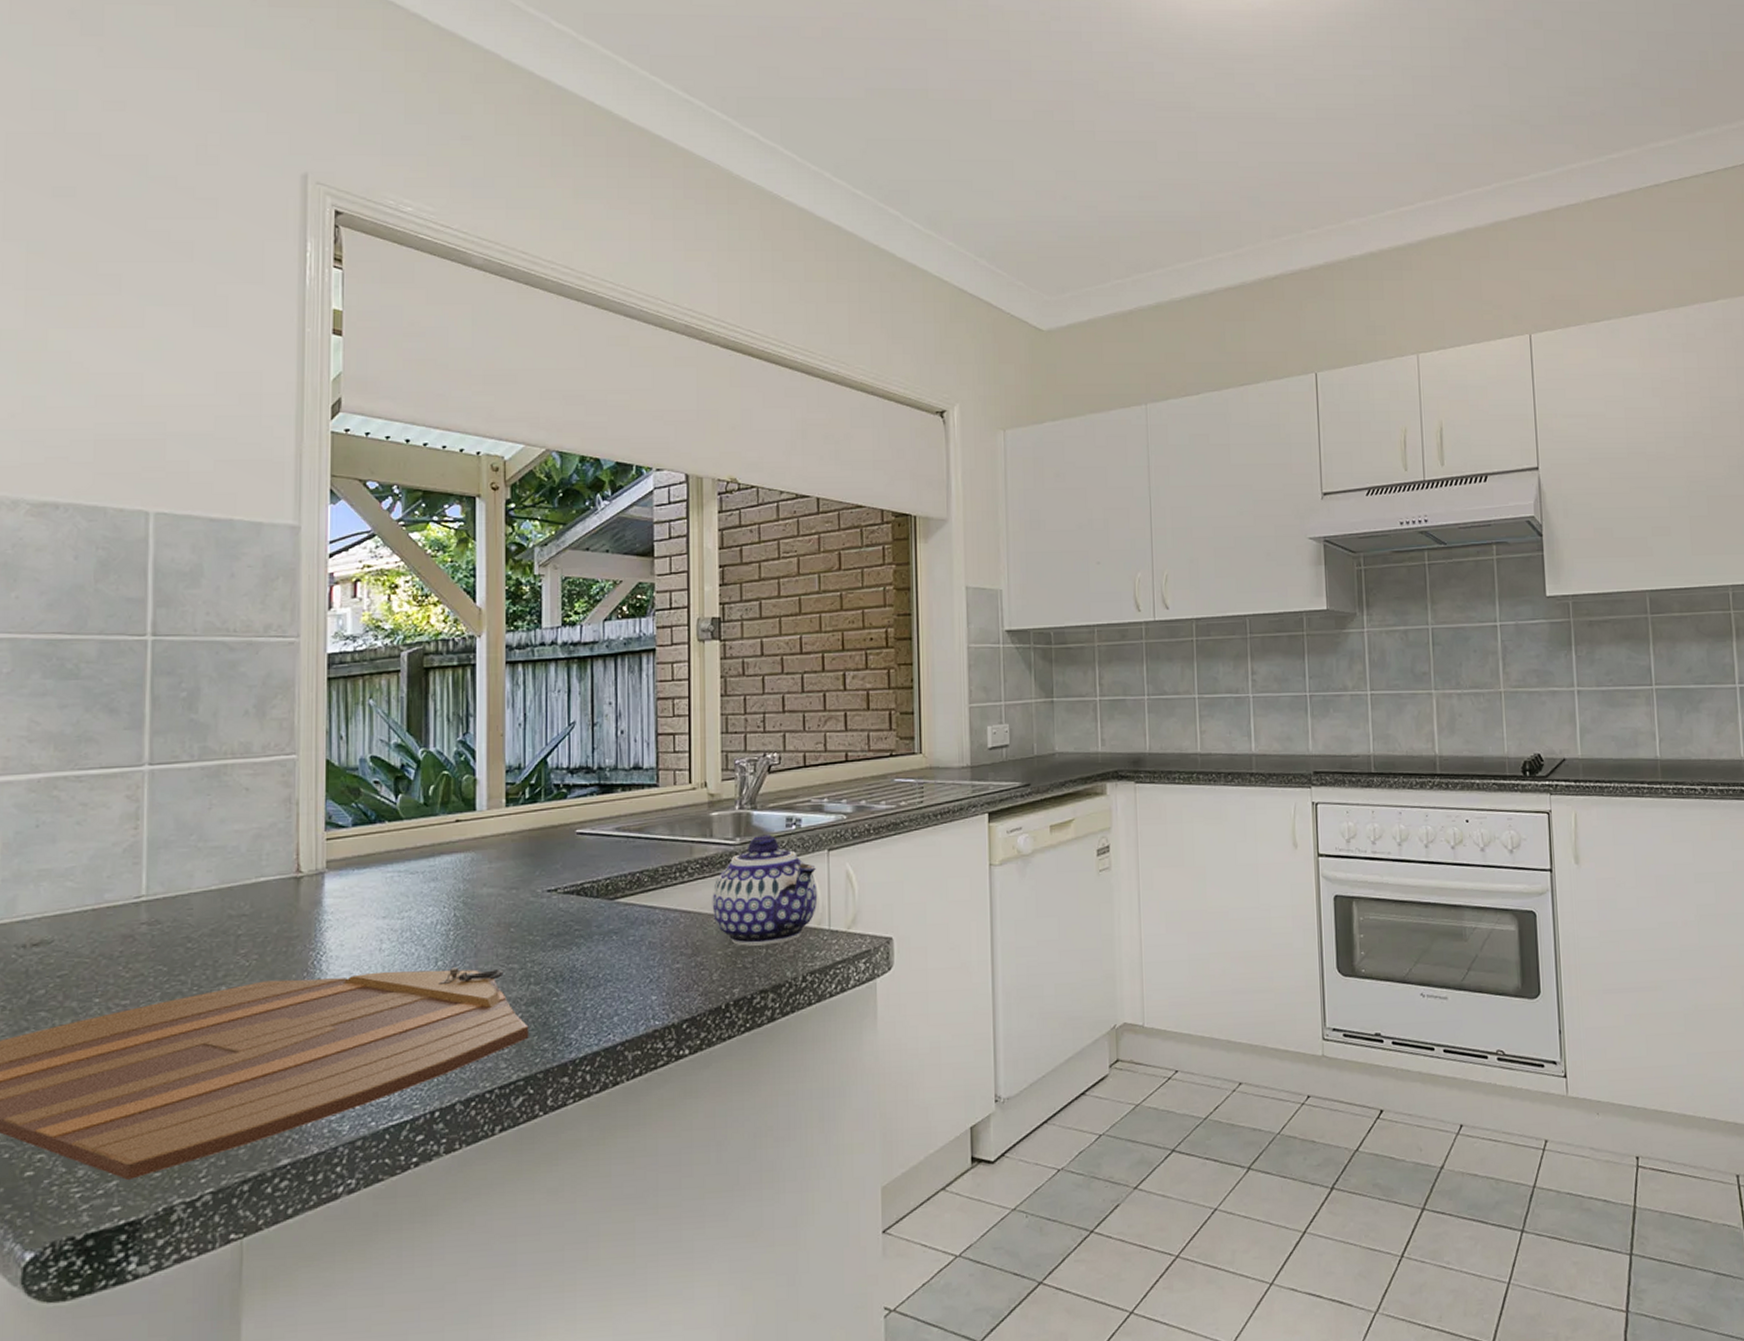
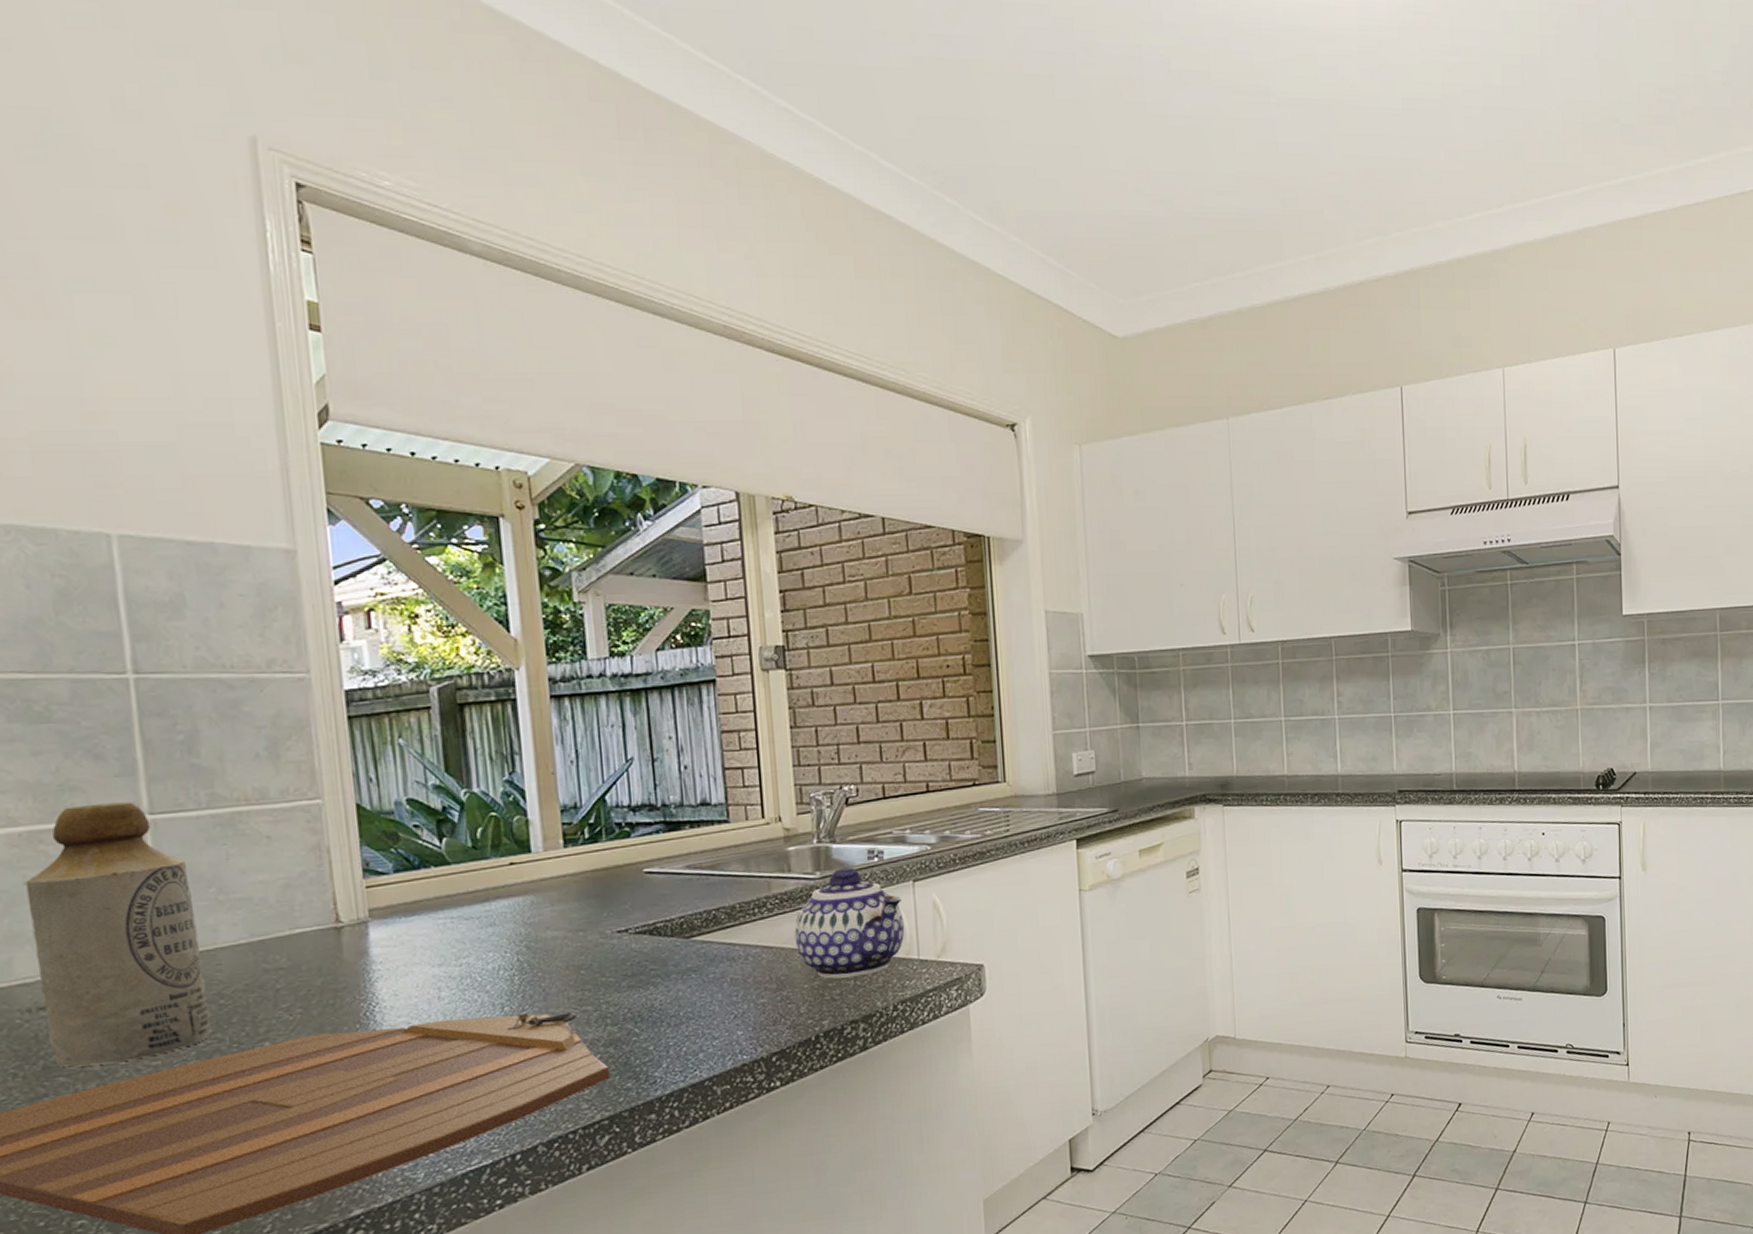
bottle: none [36,753,177,1003] -> present [25,802,212,1067]

